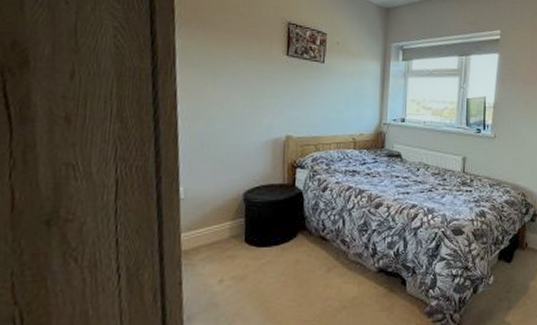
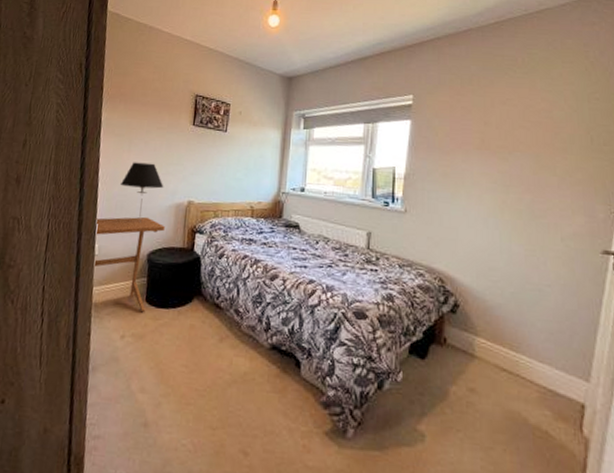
side table: none [177,154,262,254] -> present [93,216,165,313]
table lamp: none [206,95,258,161] -> present [121,162,164,223]

